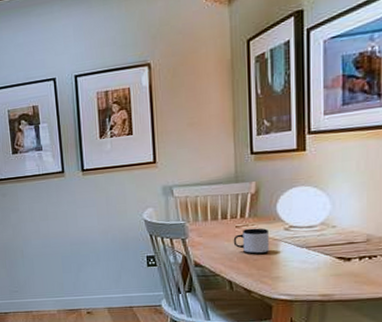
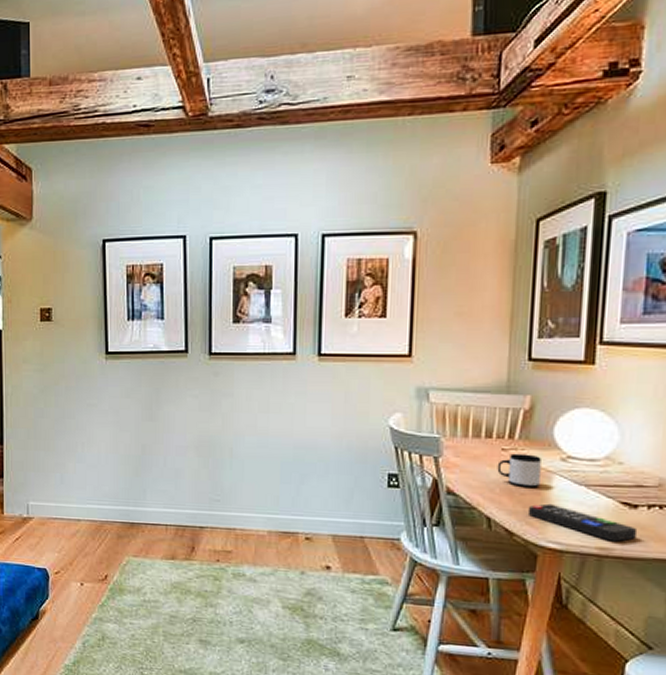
remote control: none [261,264,353,289] -> present [527,503,638,542]

